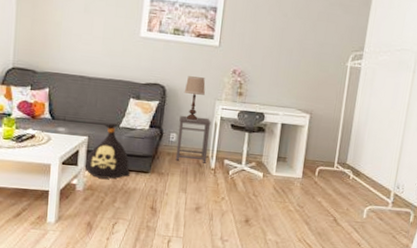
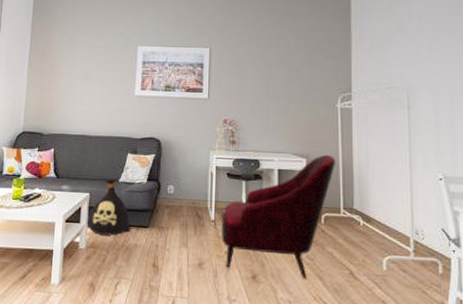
side table: present [175,115,211,163] -> none [174,167,207,215]
table lamp: present [184,76,206,120] -> none [178,128,199,171]
armchair: none [219,111,338,223] -> present [221,154,336,279]

